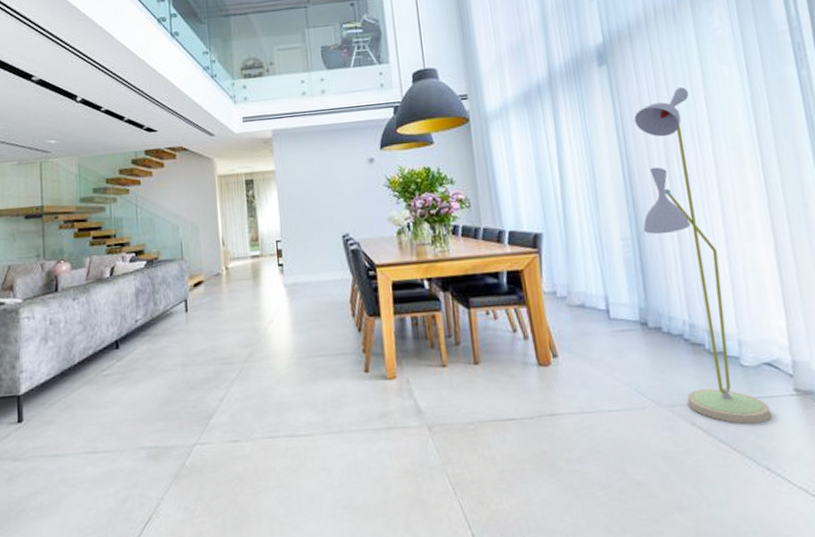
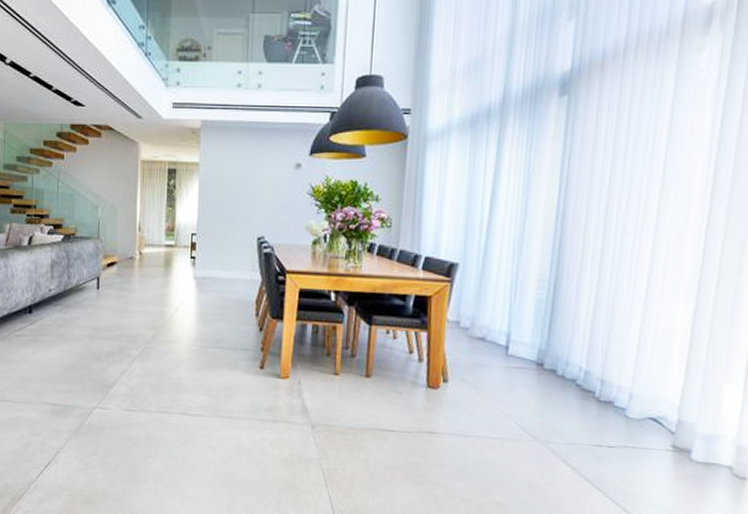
floor lamp: present [634,87,772,424] -> none [562,132,650,470]

